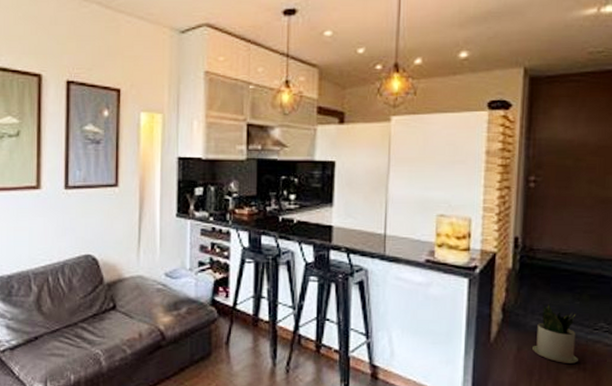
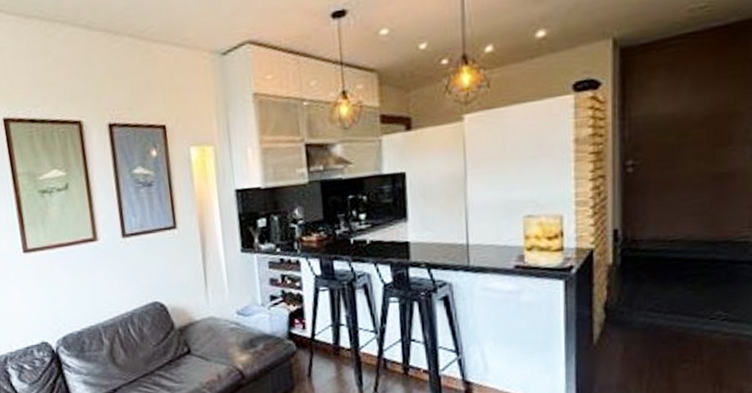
planter: present [532,304,578,364] -> none [641,298,694,359]

